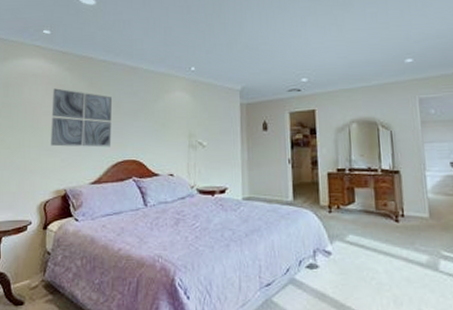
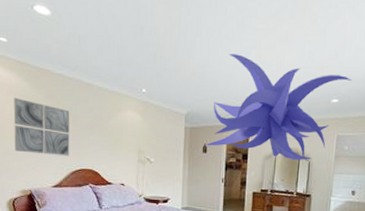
ceiling fan: none [264,23,425,130] -> present [204,54,352,160]

